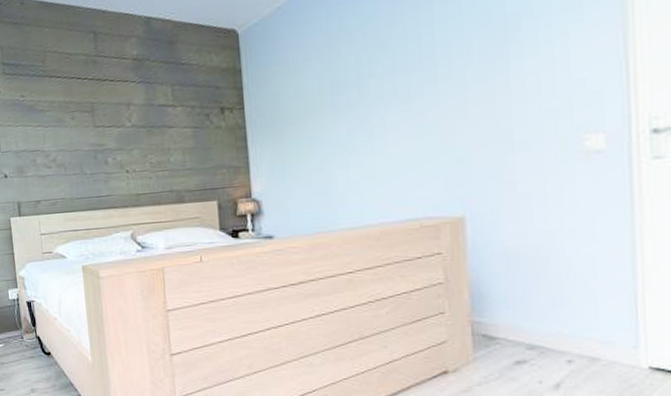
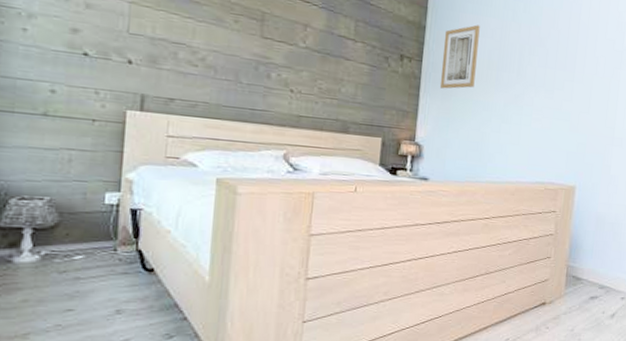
wall art: none [263,49,307,133] -> present [439,24,480,89]

